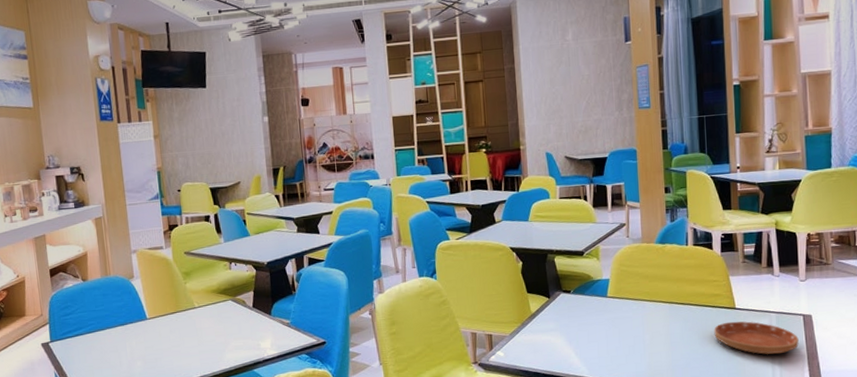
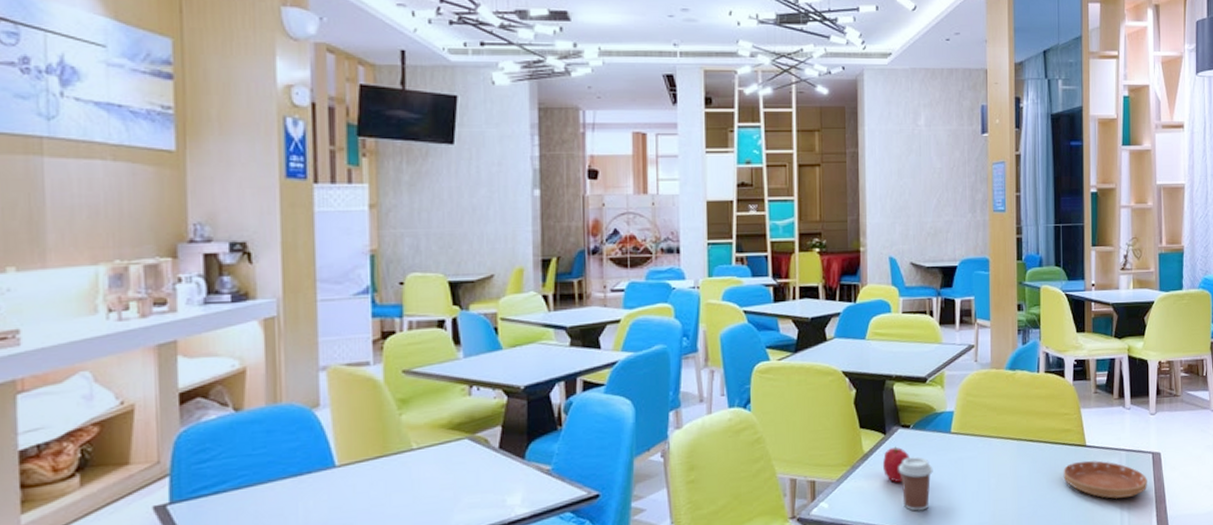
fruit: none [548,308,571,338] -> present [883,446,910,483]
coffee cup: none [561,316,593,361] -> present [898,456,933,511]

